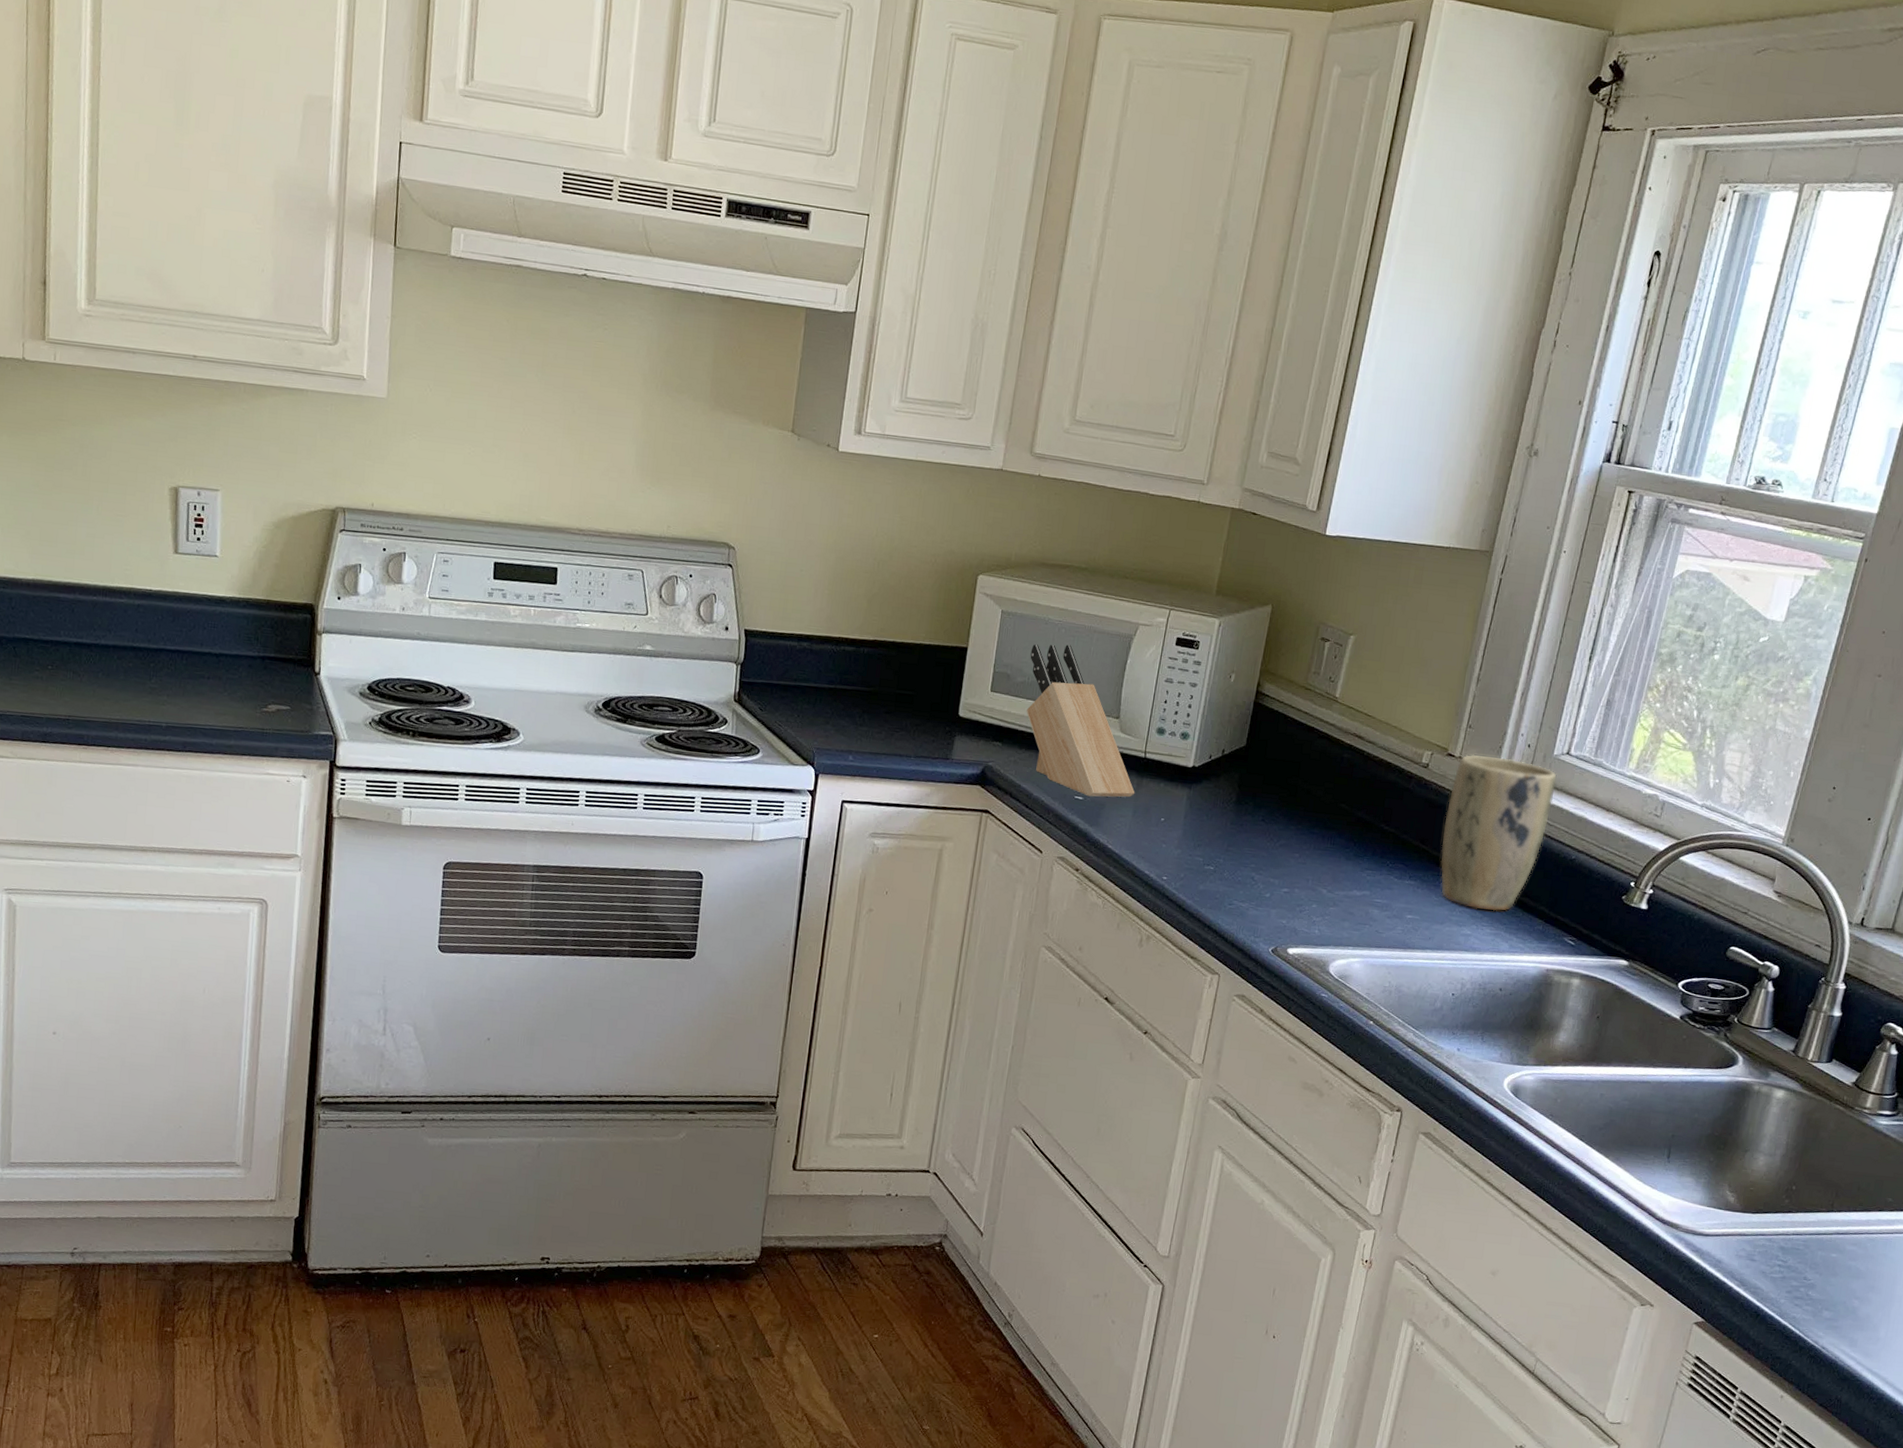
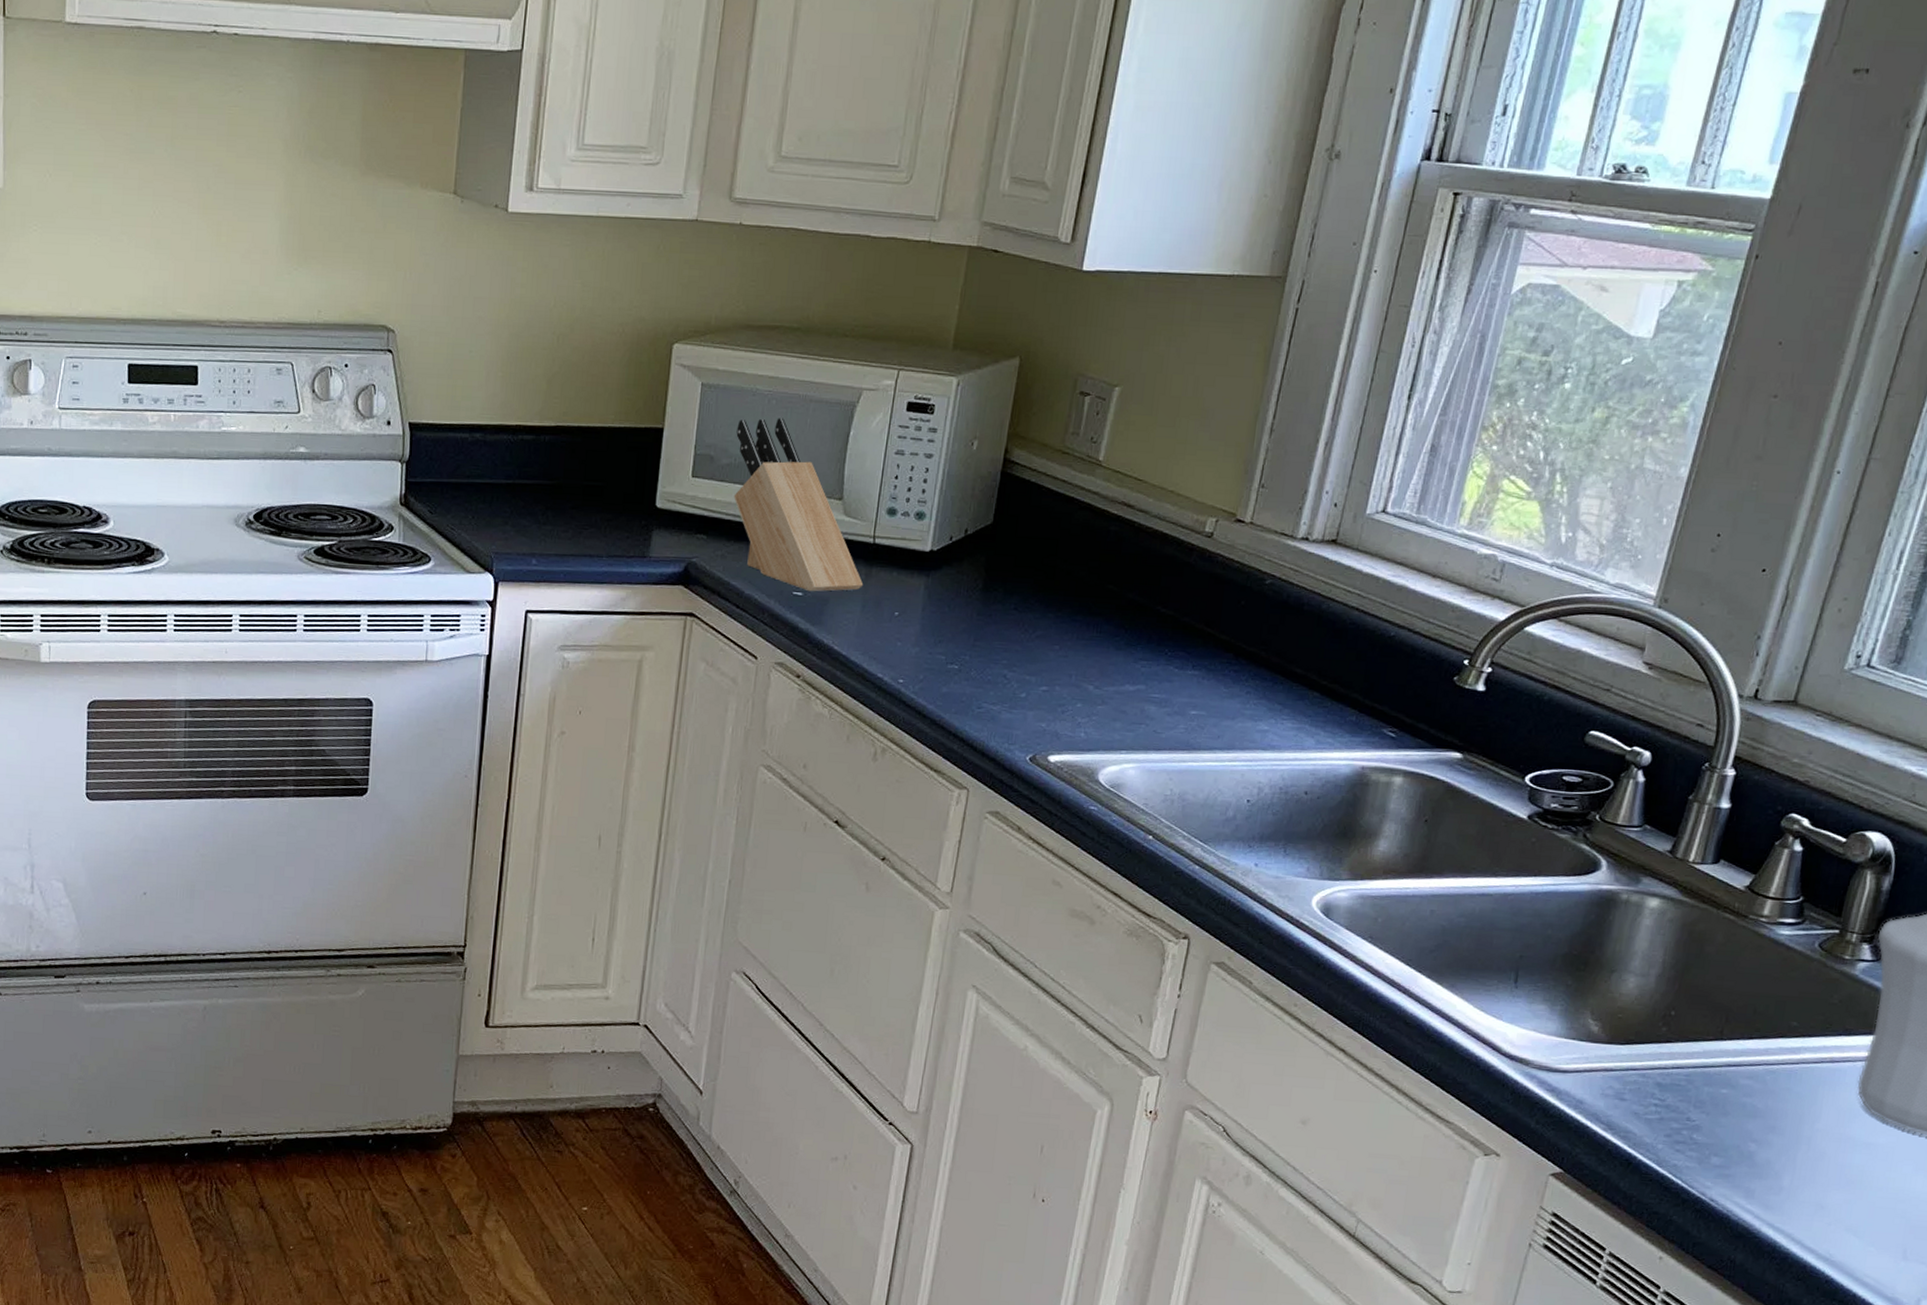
plant pot: present [1440,754,1557,911] -> none [1229,518,1371,702]

